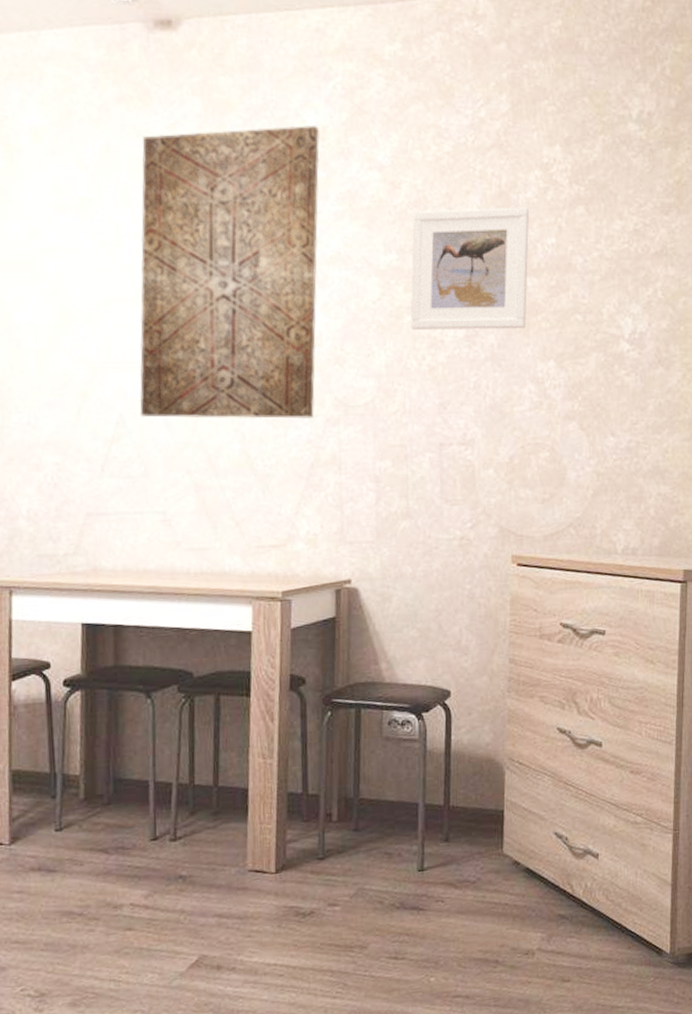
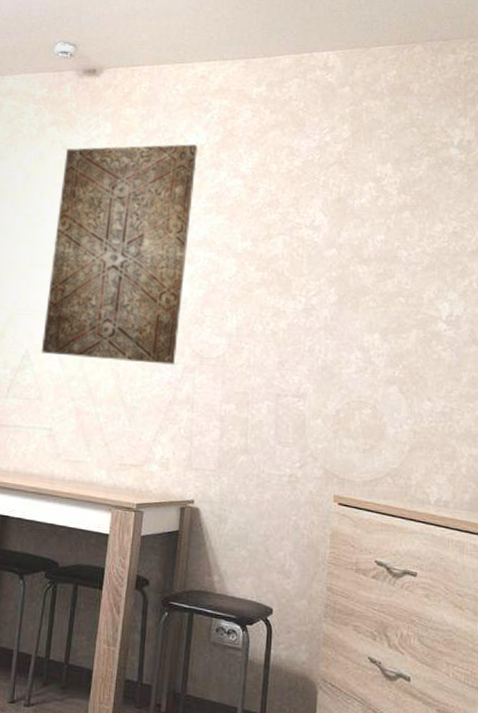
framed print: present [410,207,530,330] -> none [258,210,363,306]

